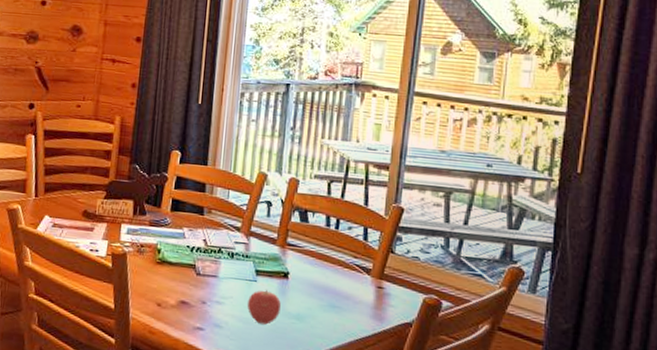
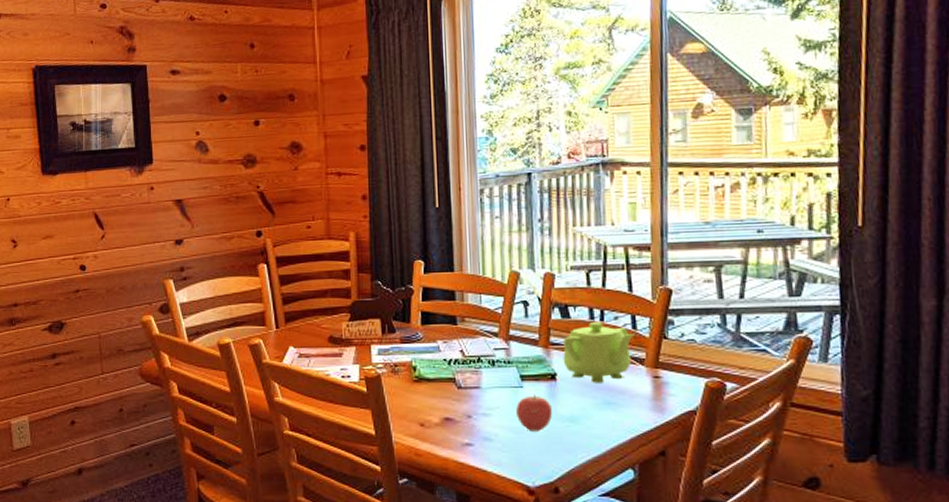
teapot: none [296,228,365,287] -> present [563,321,635,383]

